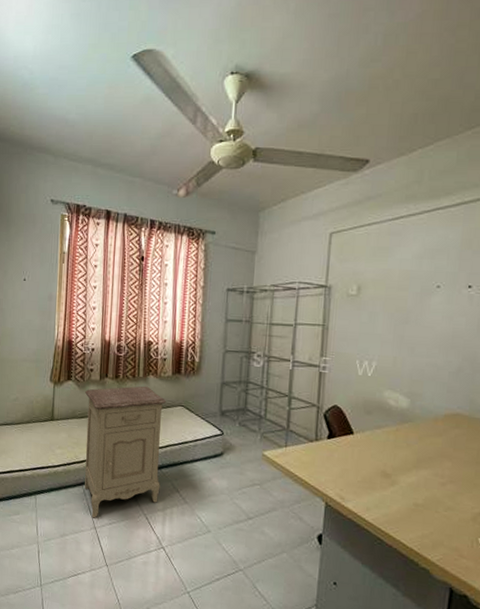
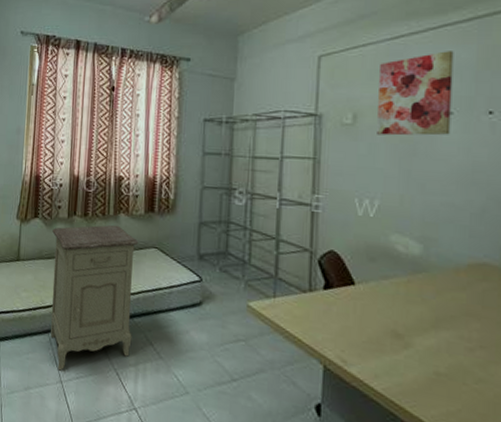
wall art: none [377,232,444,306] -> present [377,51,454,136]

